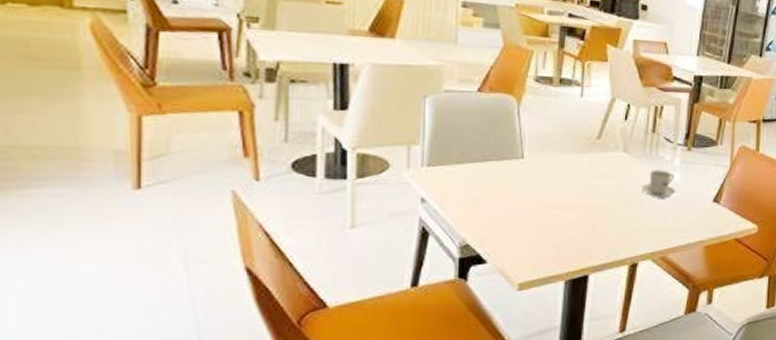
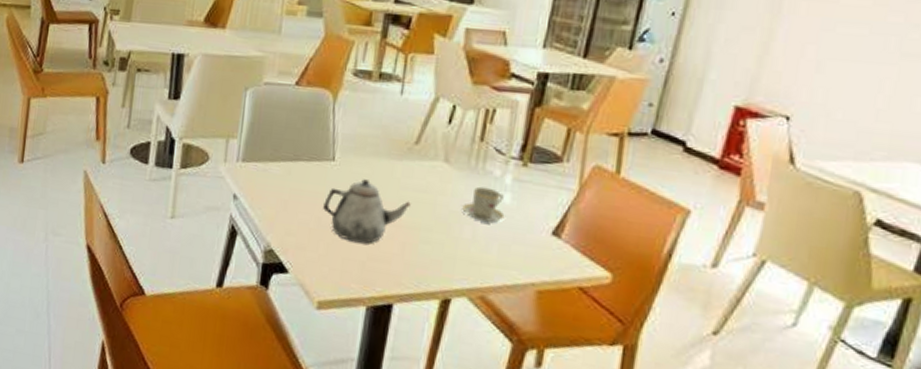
teapot: none [516,172,597,228] -> present [323,179,411,244]

